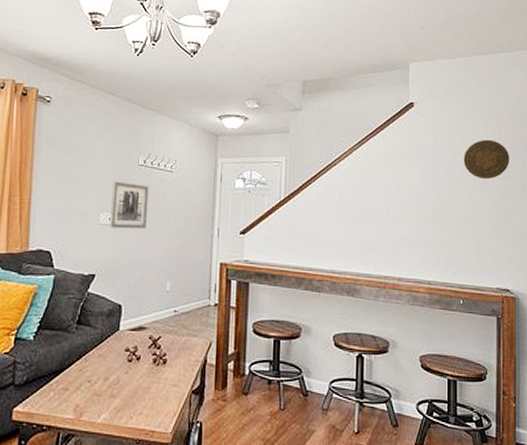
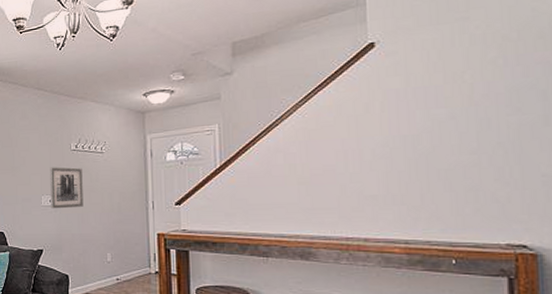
decorative plate: present [463,139,510,180] -> none [450,68,522,118]

